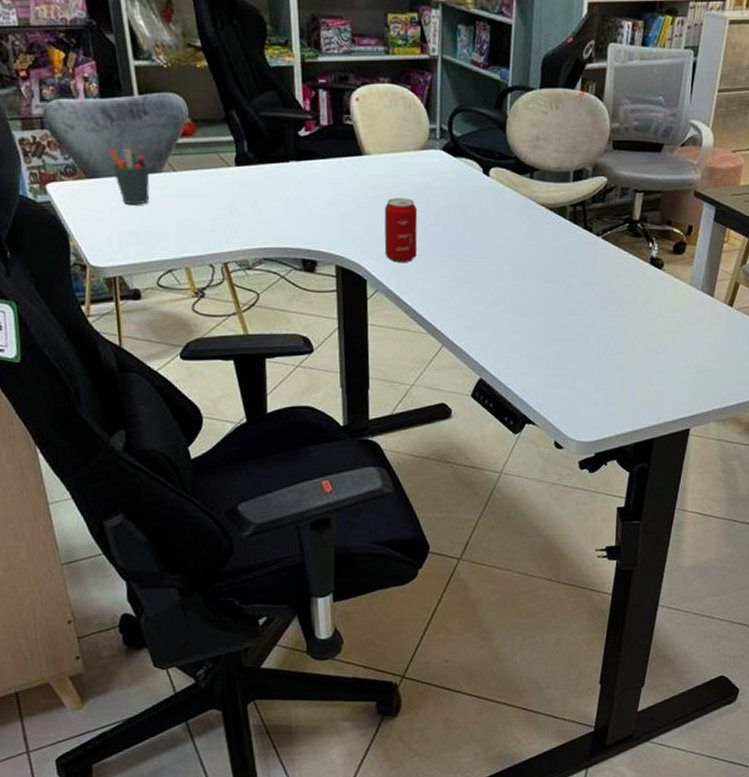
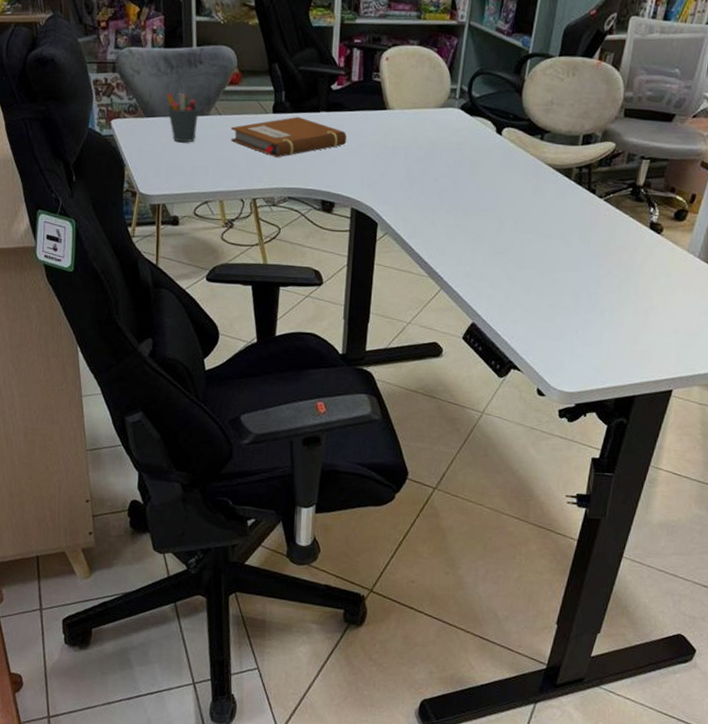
notebook: none [189,168,323,216] -> present [230,116,347,158]
beverage can: present [384,198,418,262] -> none [397,150,431,210]

